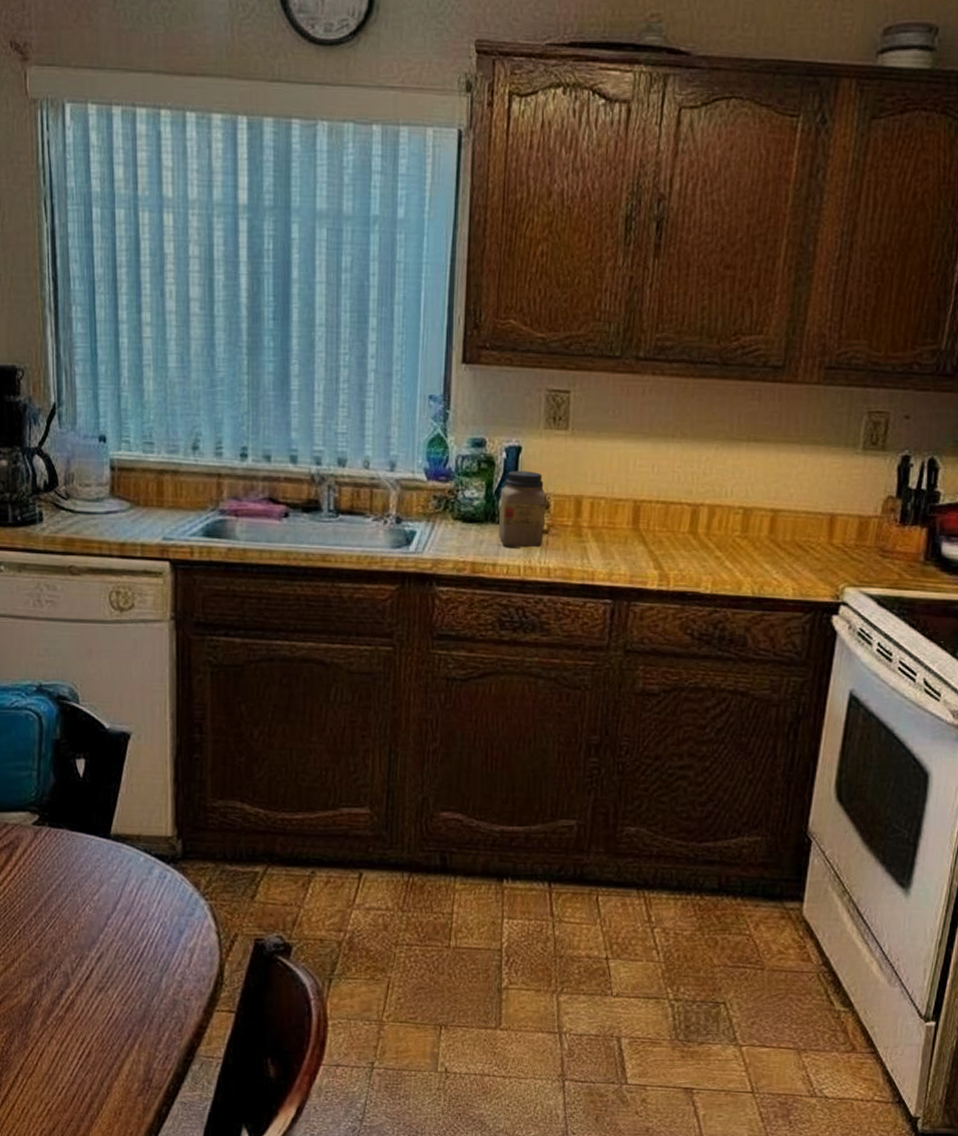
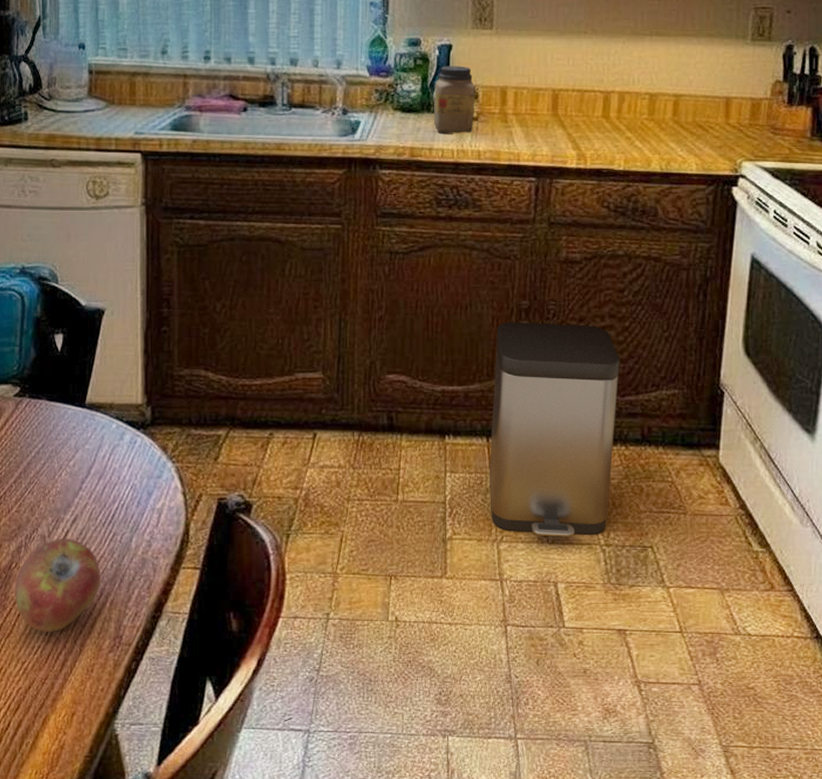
fruit: none [36,976,128,1073] -> present [14,538,101,632]
pedal bin: none [549,758,698,990] -> present [489,322,620,537]

